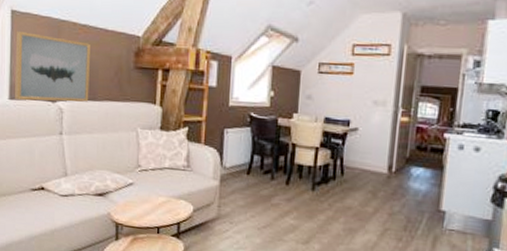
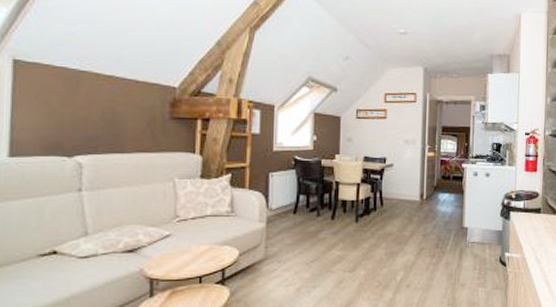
wall art: present [15,30,90,102] -> none [17,81,117,157]

